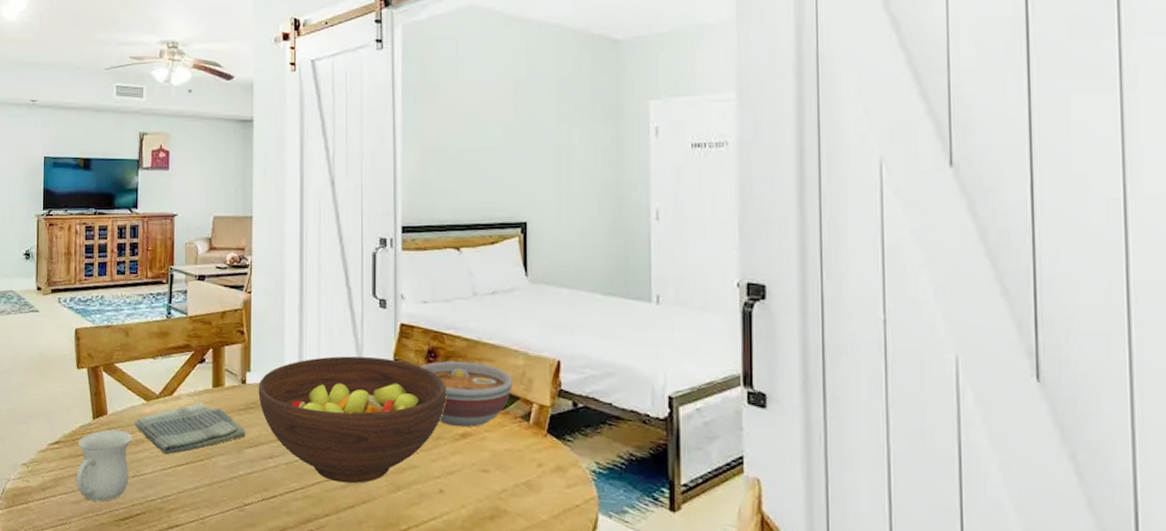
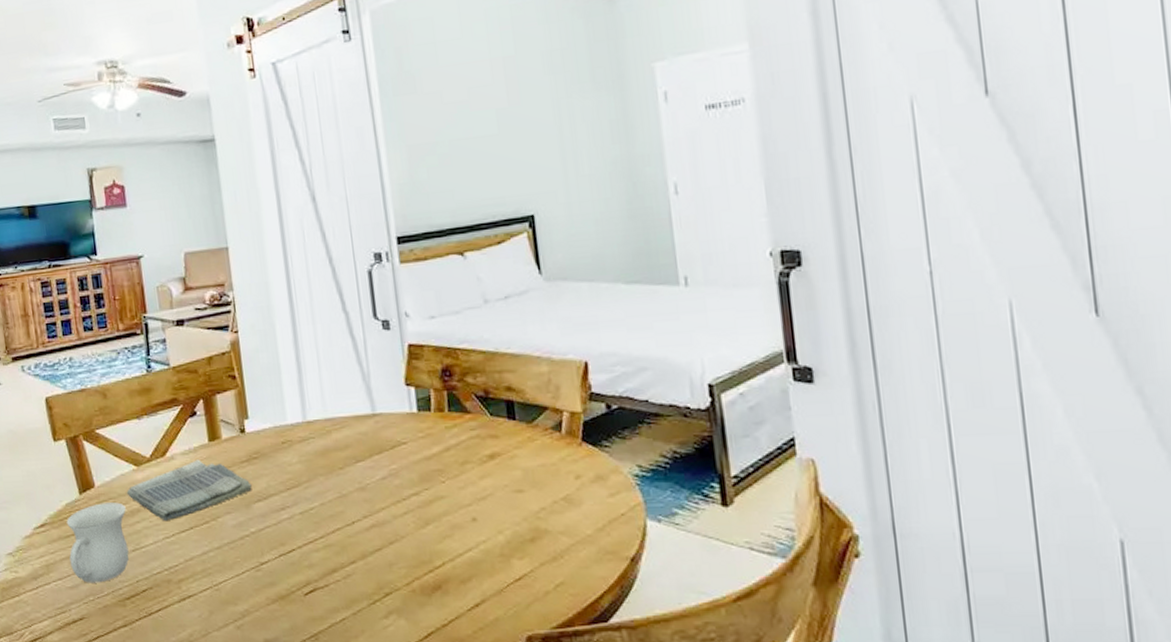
fruit bowl: present [258,356,447,484] -> none [259,384,469,525]
bowl: present [420,360,512,428] -> none [435,375,539,448]

